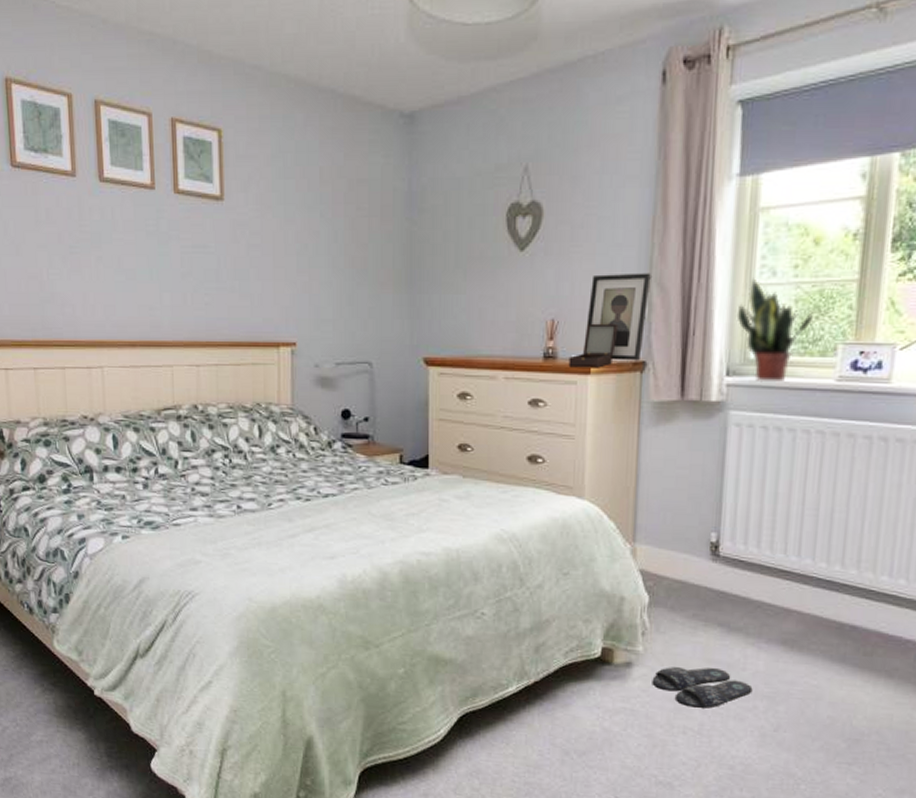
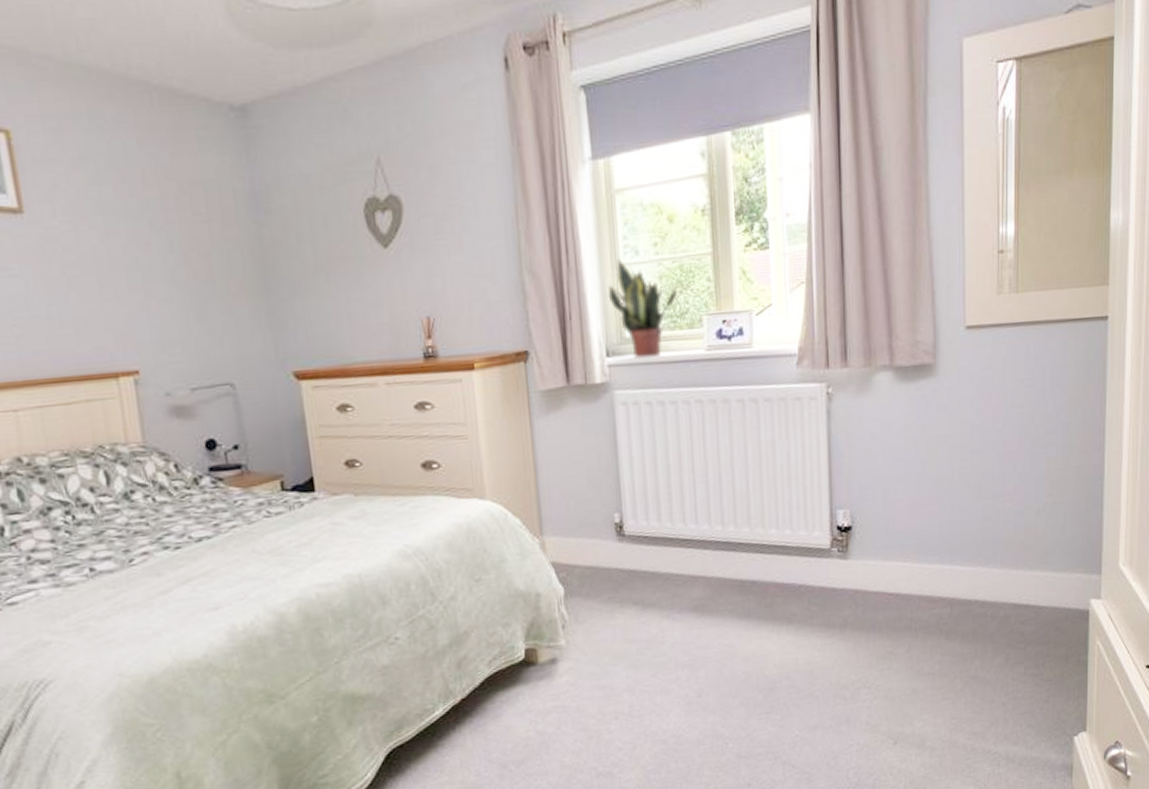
jewelry box: present [568,323,619,368] -> none [450,315,497,365]
picture frame: present [586,273,651,361] -> none [462,261,523,353]
slippers: present [652,667,753,708] -> none [578,646,674,691]

